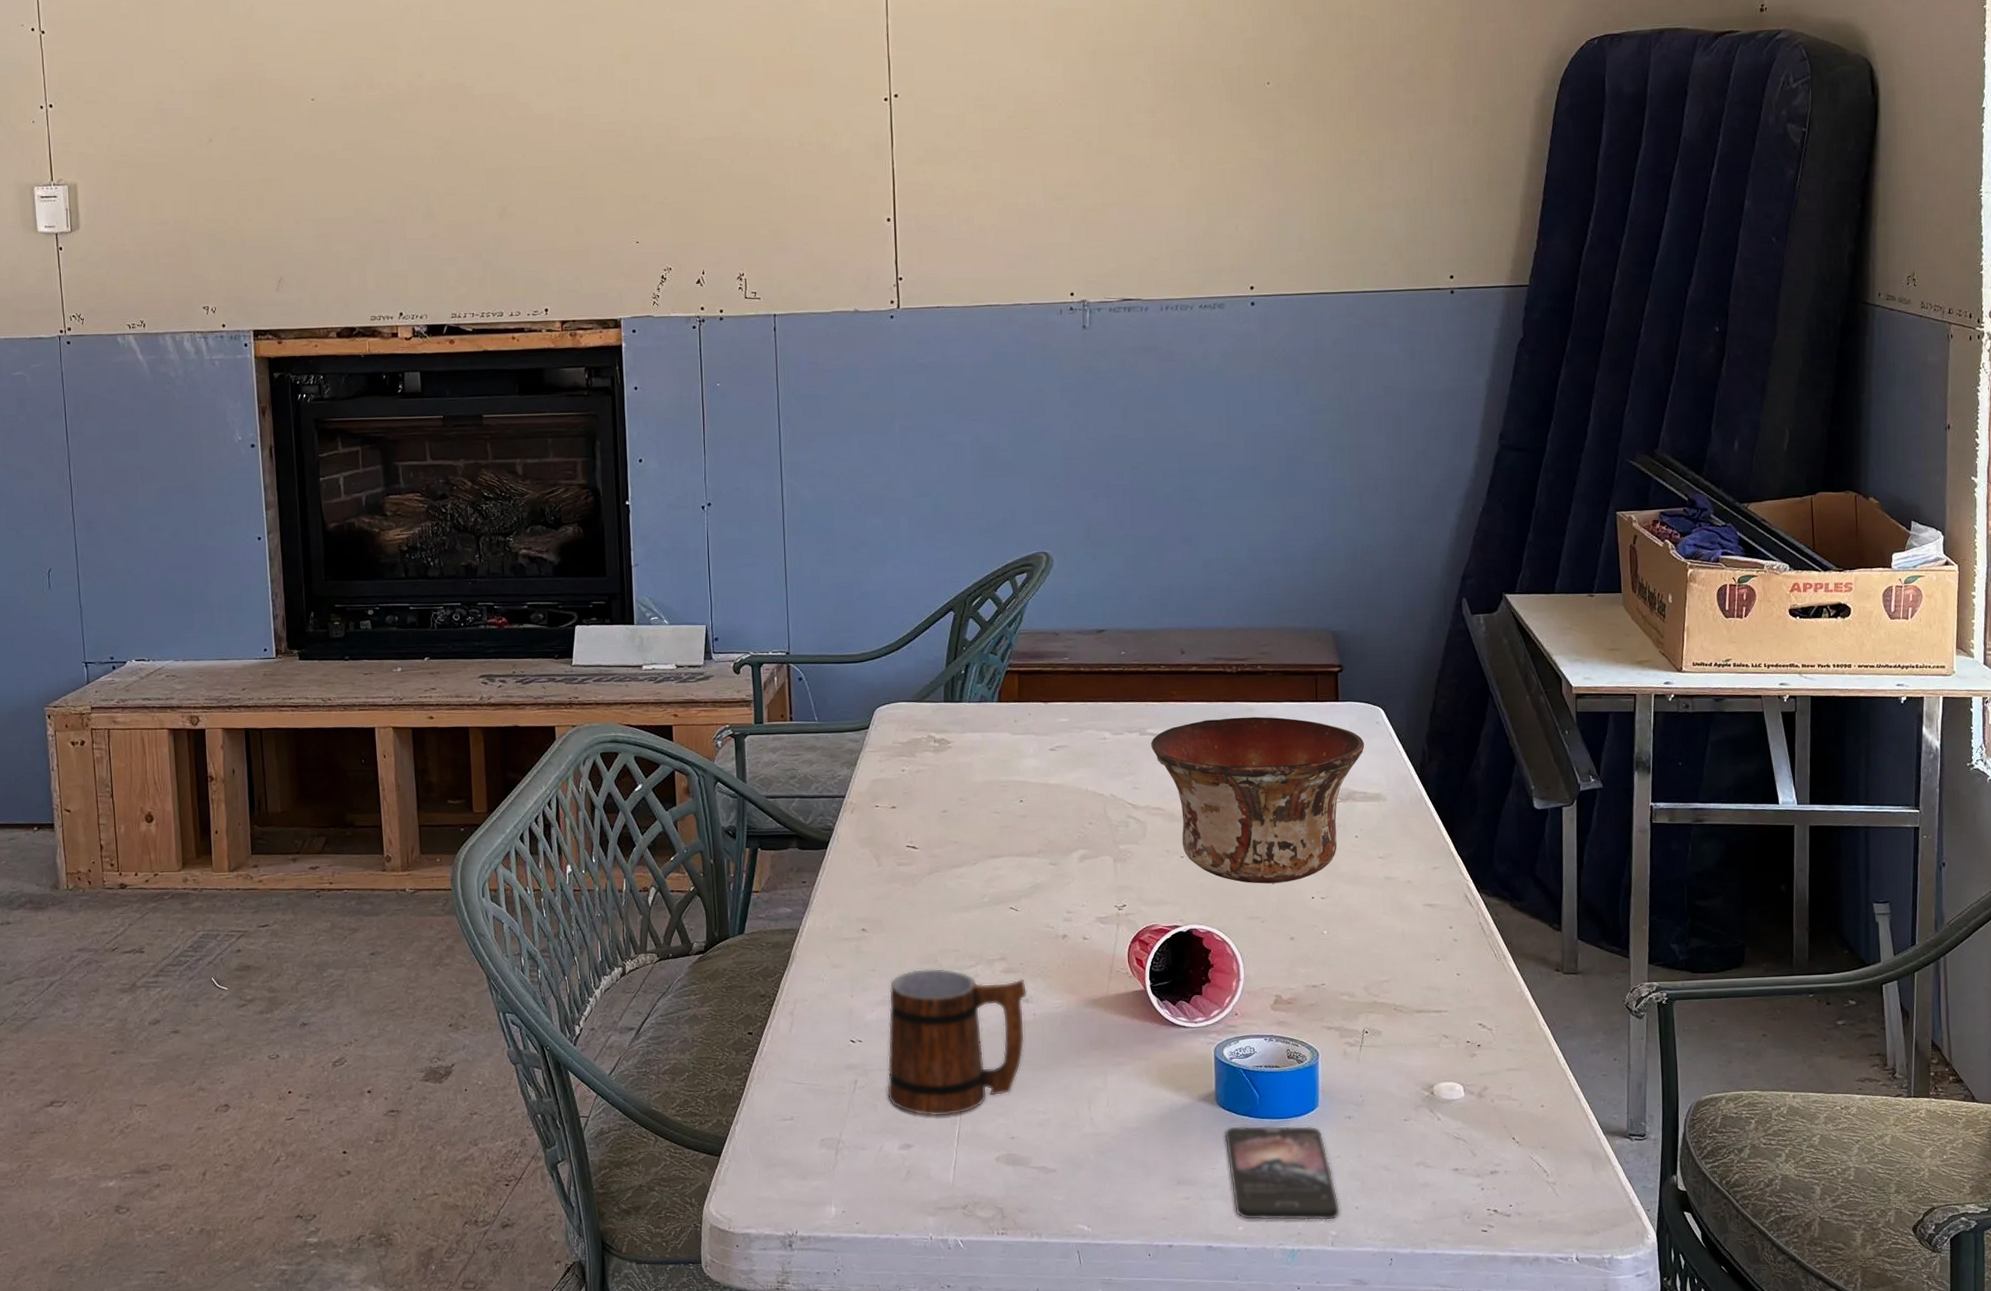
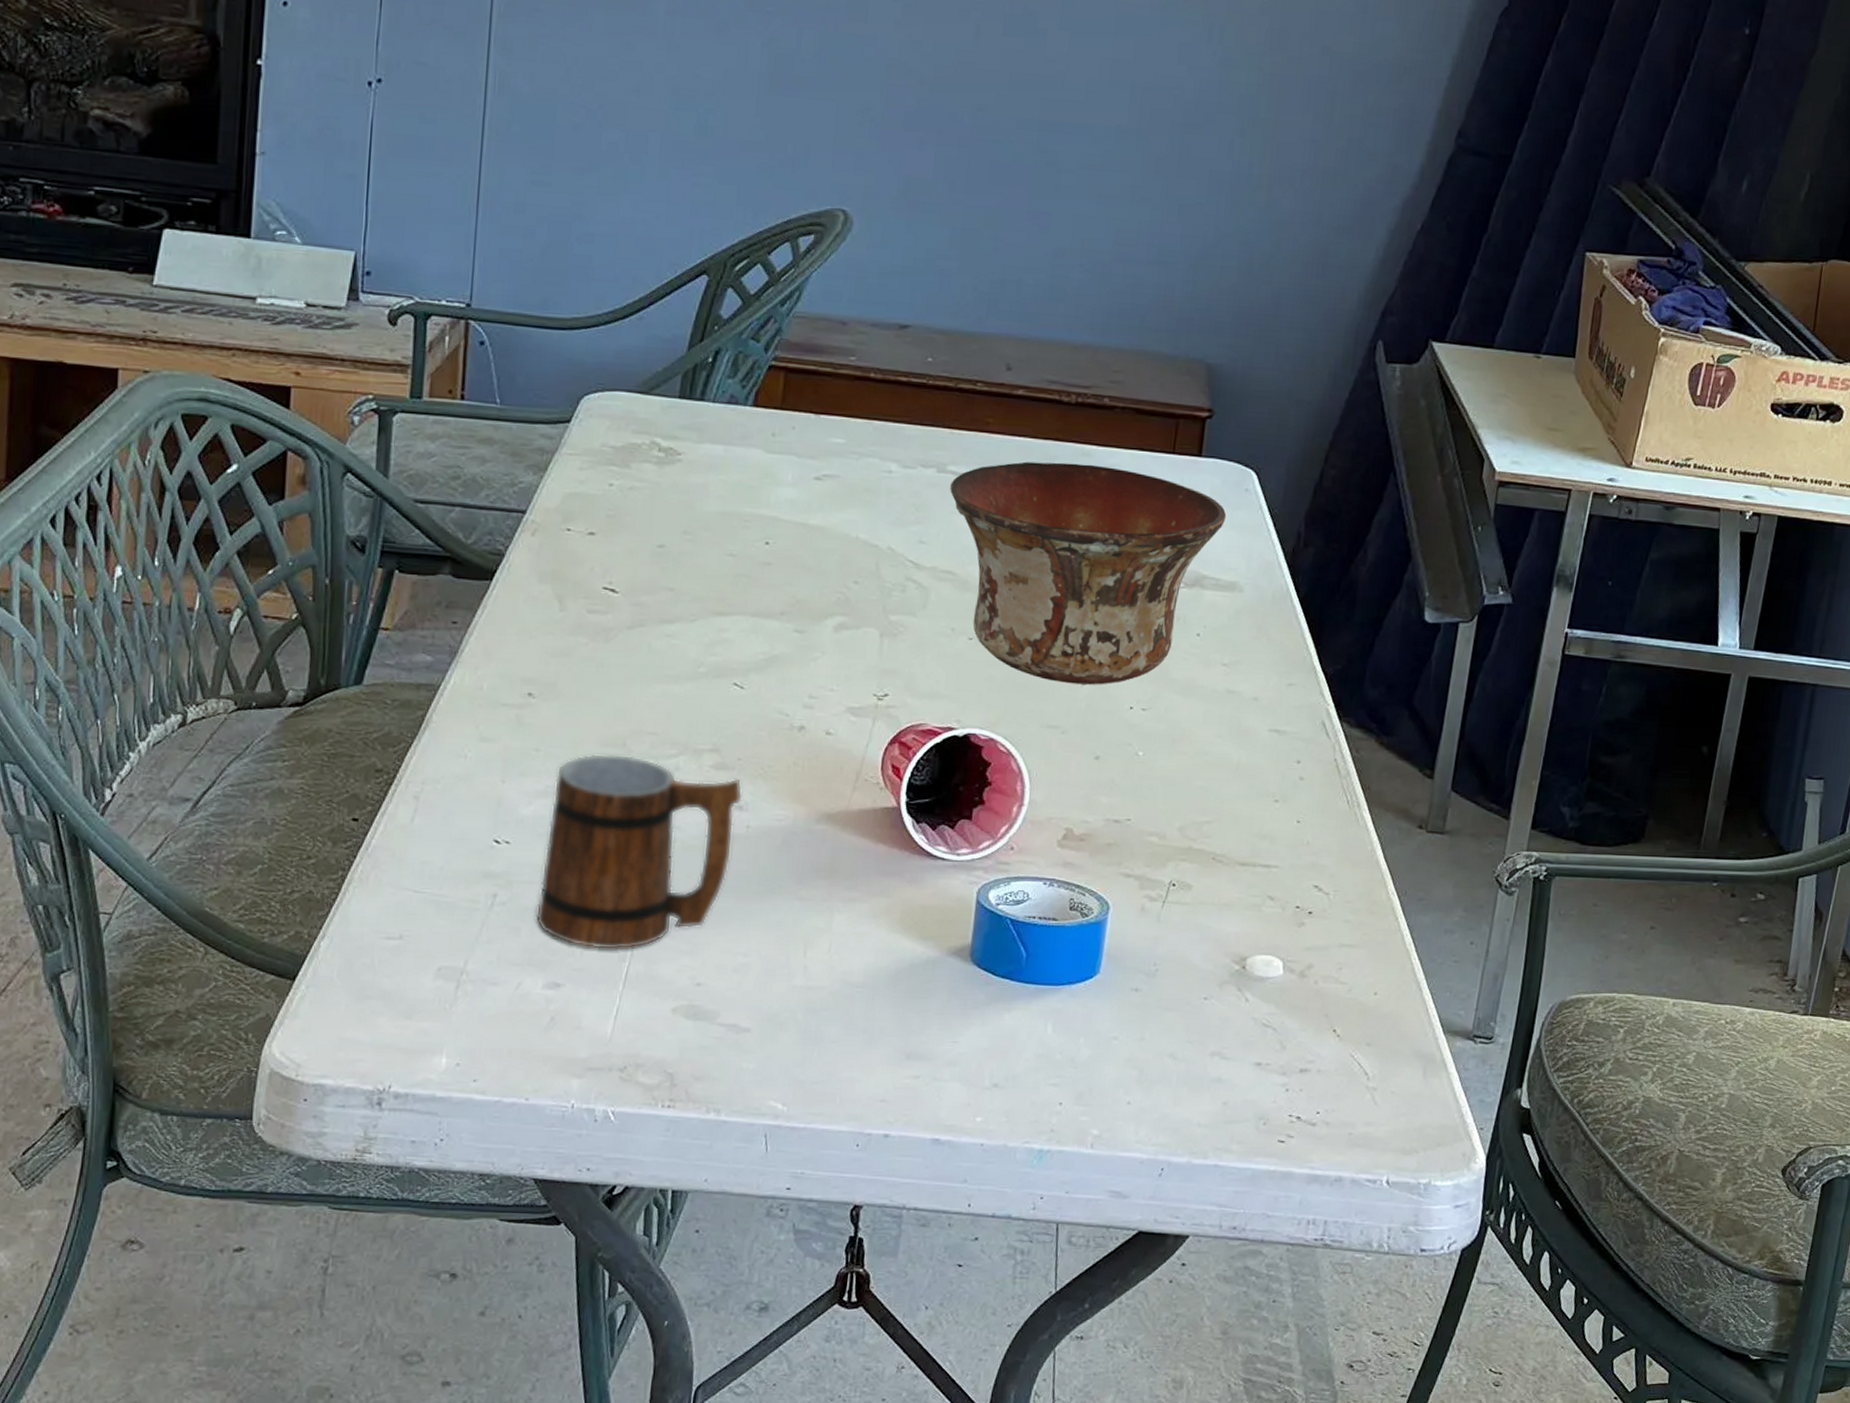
smartphone: present [1225,1125,1341,1221] -> none [974,991,1109,1117]

